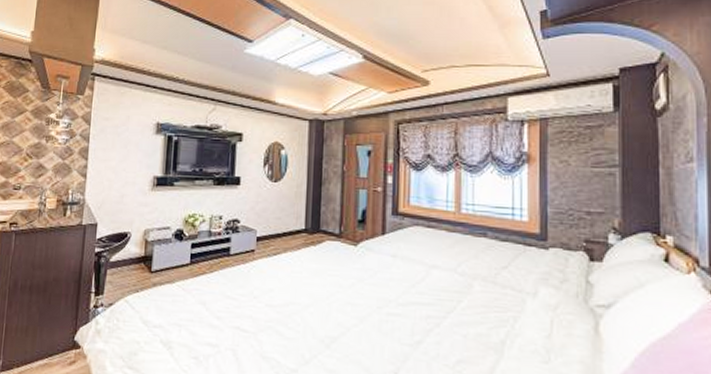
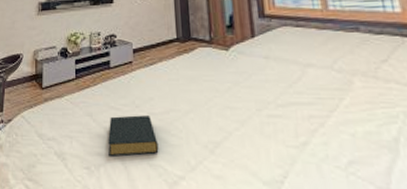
hardback book: none [220,306,274,348] -> present [108,115,159,157]

